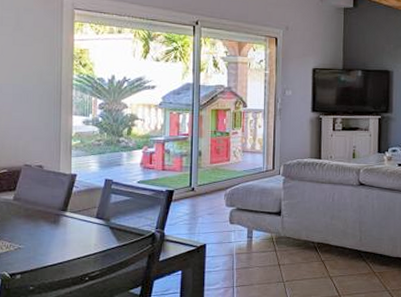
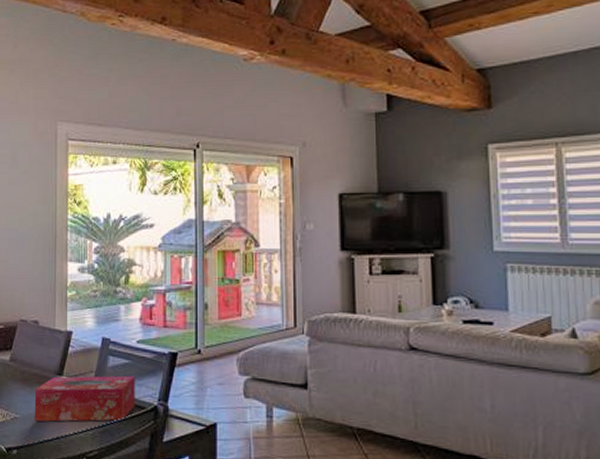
tissue box: none [38,210,135,251] -> present [34,375,135,422]

